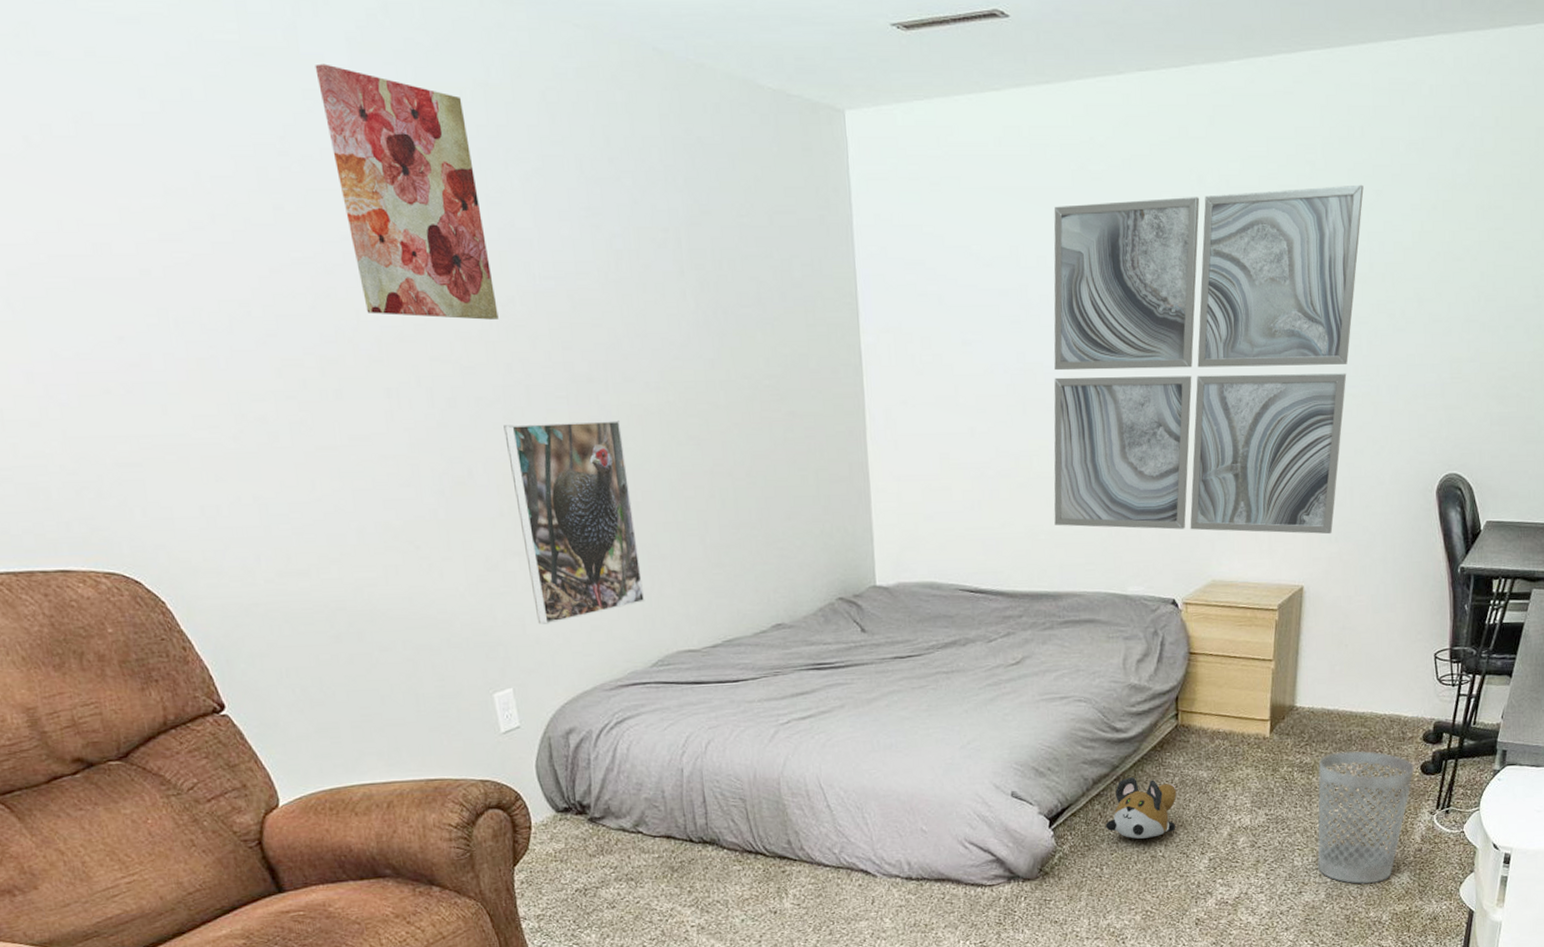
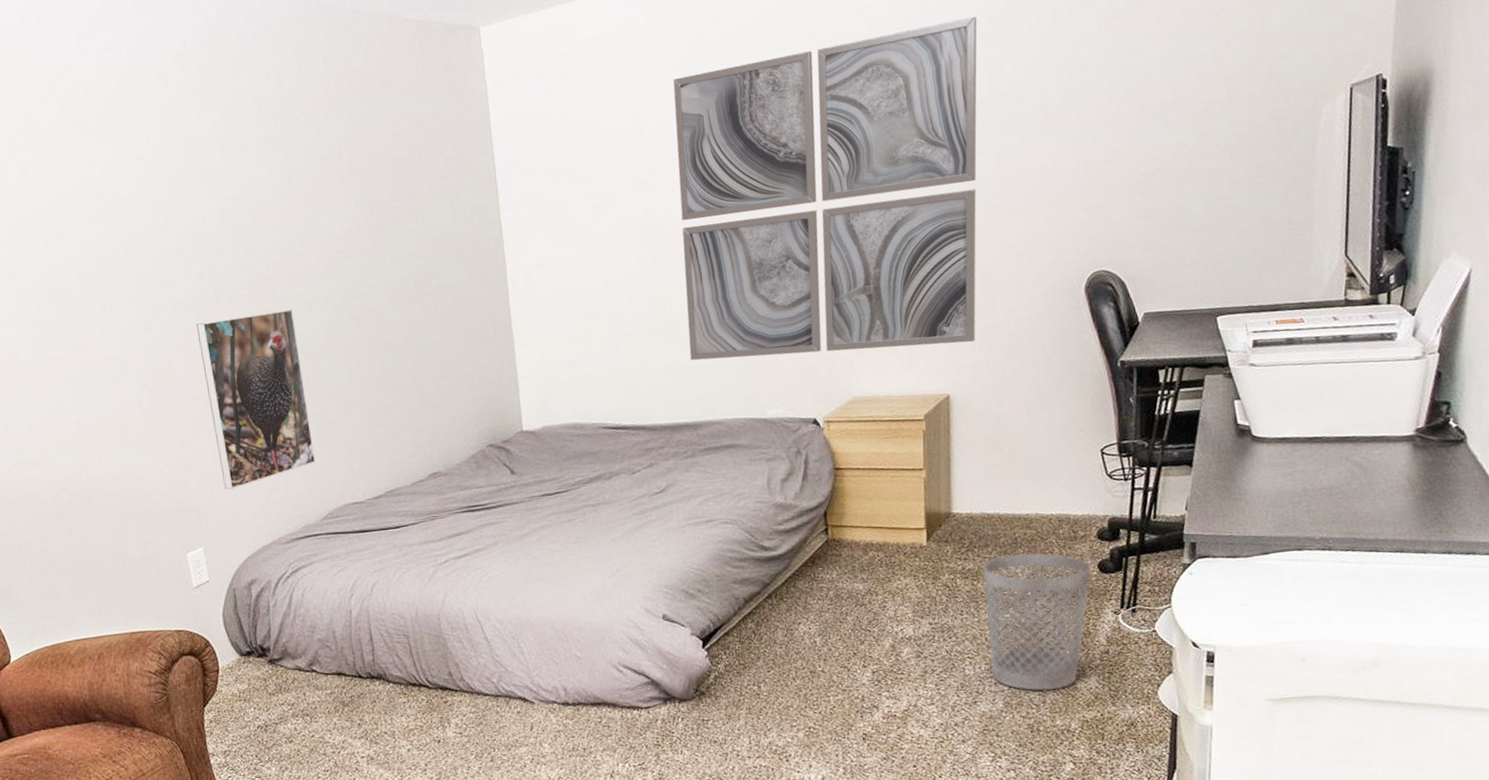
wall art: present [315,64,499,320] -> none [52,58,192,246]
plush toy: present [1106,777,1177,839] -> none [760,594,834,655]

